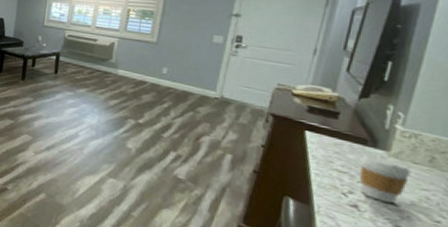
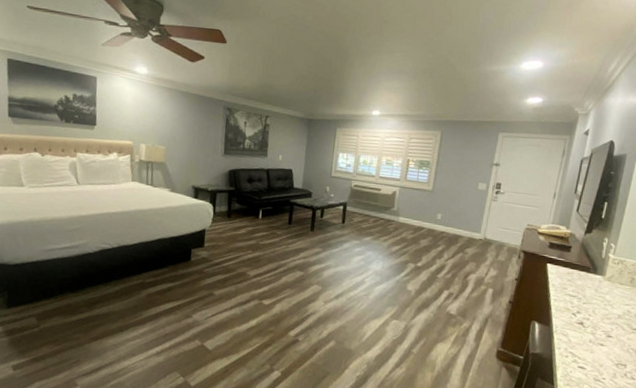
coffee cup: present [359,155,411,204] -> none [584,281,619,318]

